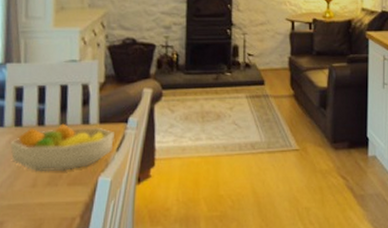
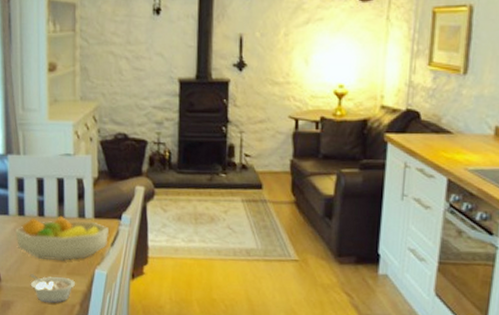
legume: none [24,187,77,220] -> present [30,273,76,304]

